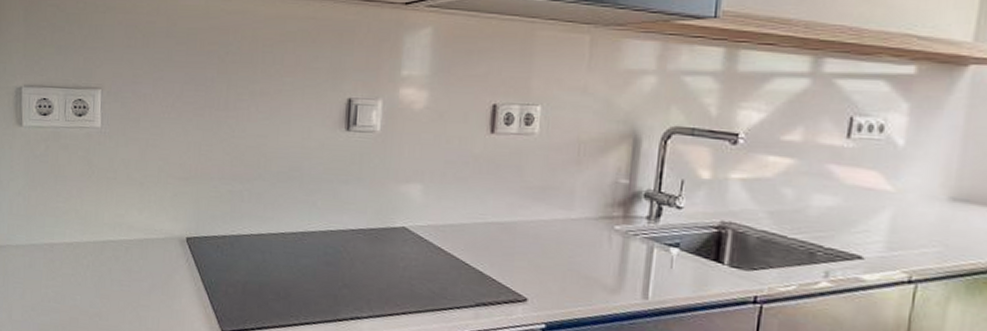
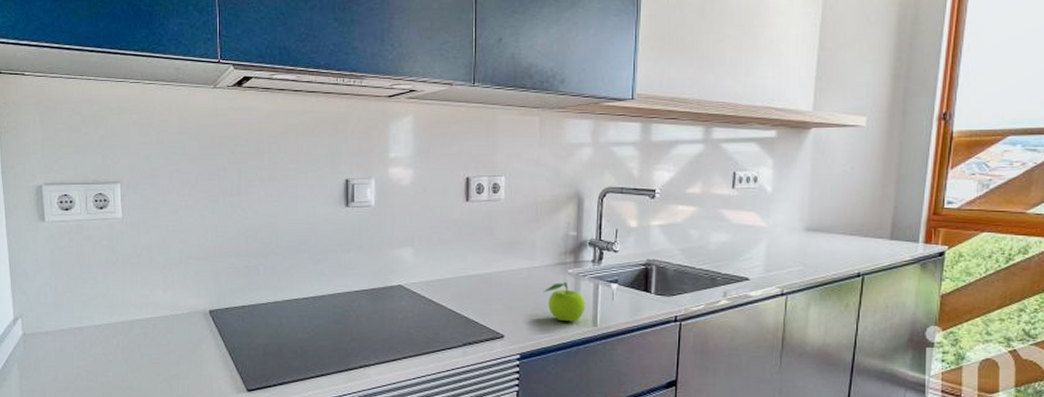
fruit: none [581,240,635,291] -> present [543,281,586,322]

